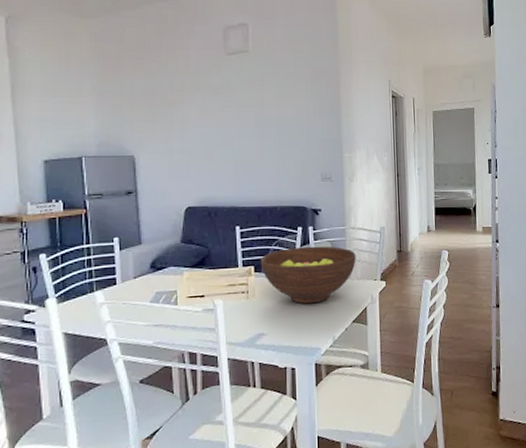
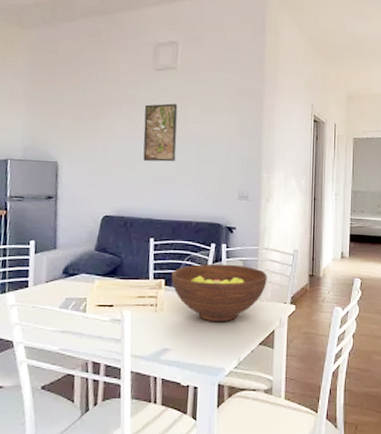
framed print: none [218,88,255,150] -> present [143,103,178,162]

